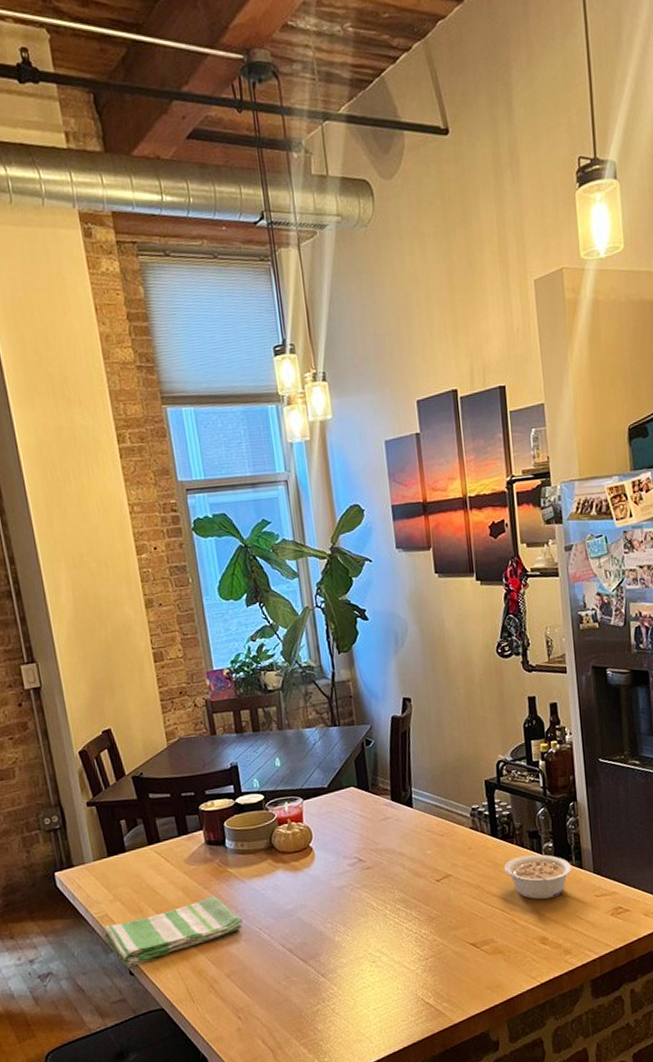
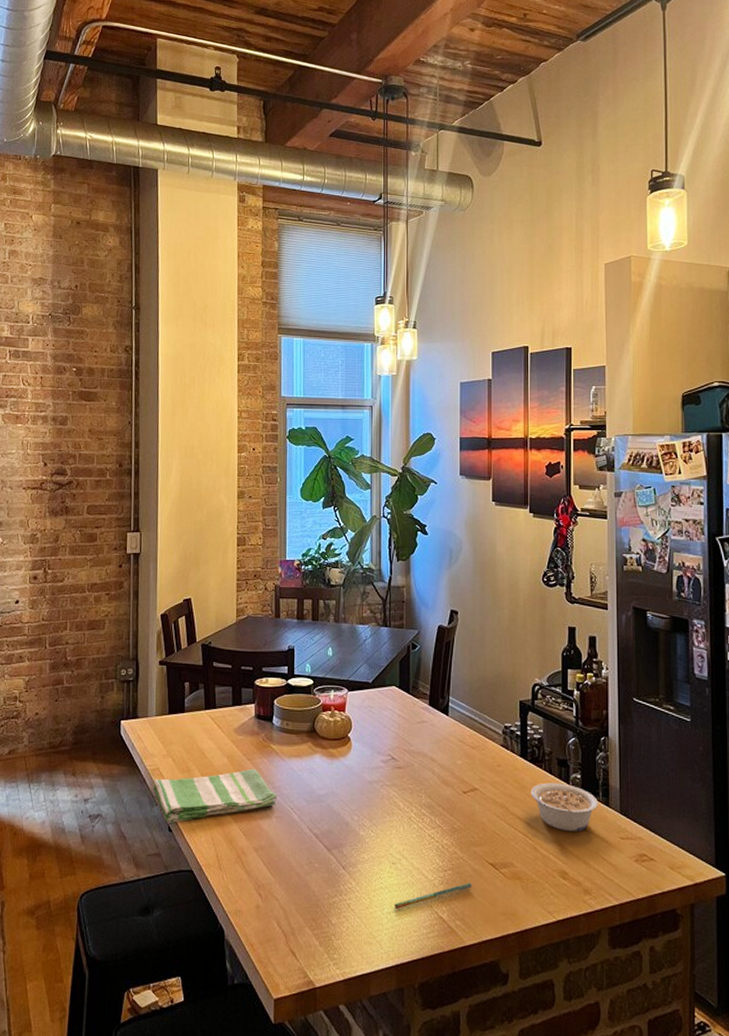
pen: none [380,965,455,1004] -> present [395,882,472,909]

